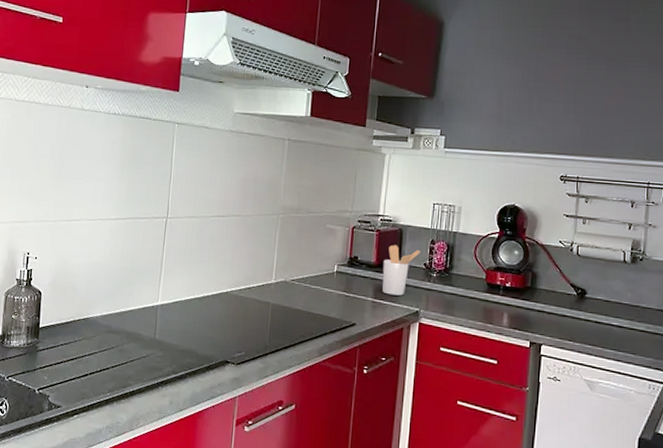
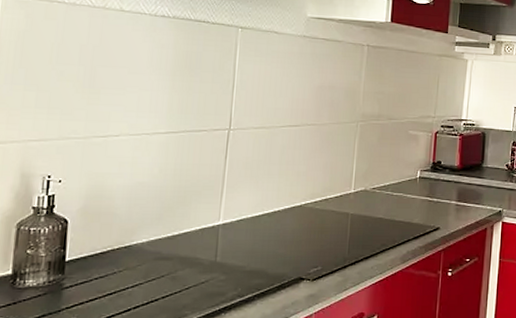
utensil holder: present [382,245,420,296] -> none [465,148,503,197]

